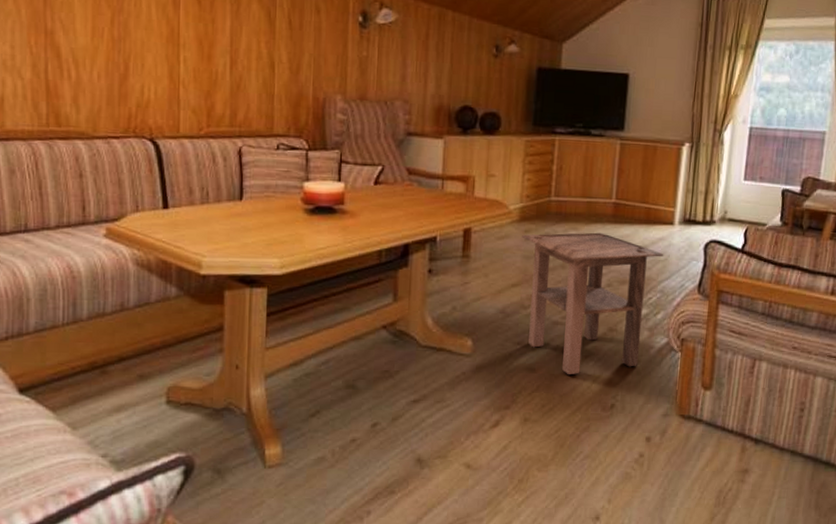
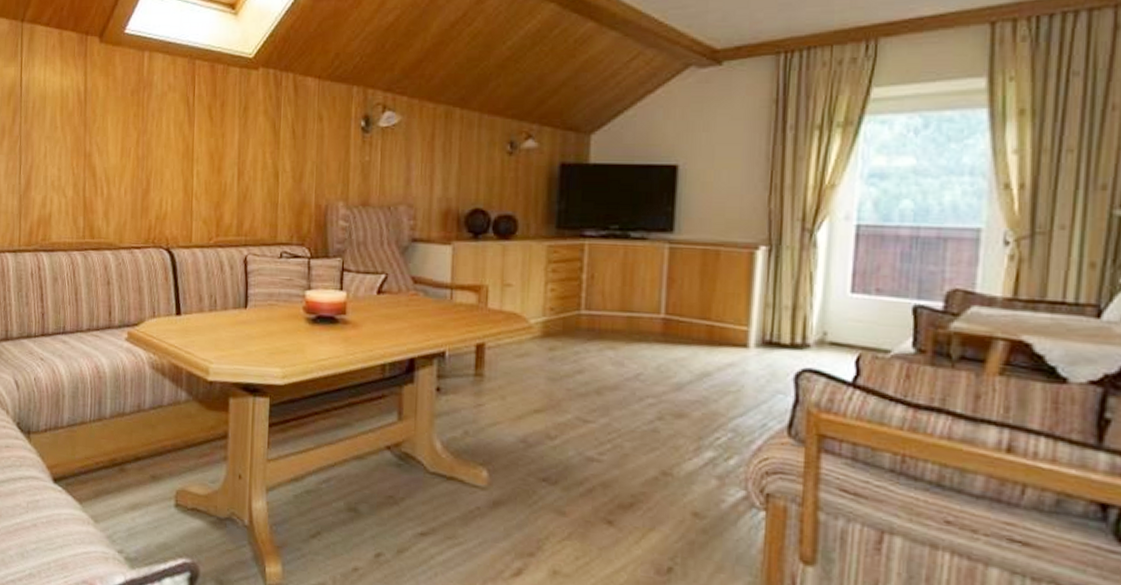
side table: present [522,232,664,375] -> none [546,352,736,525]

